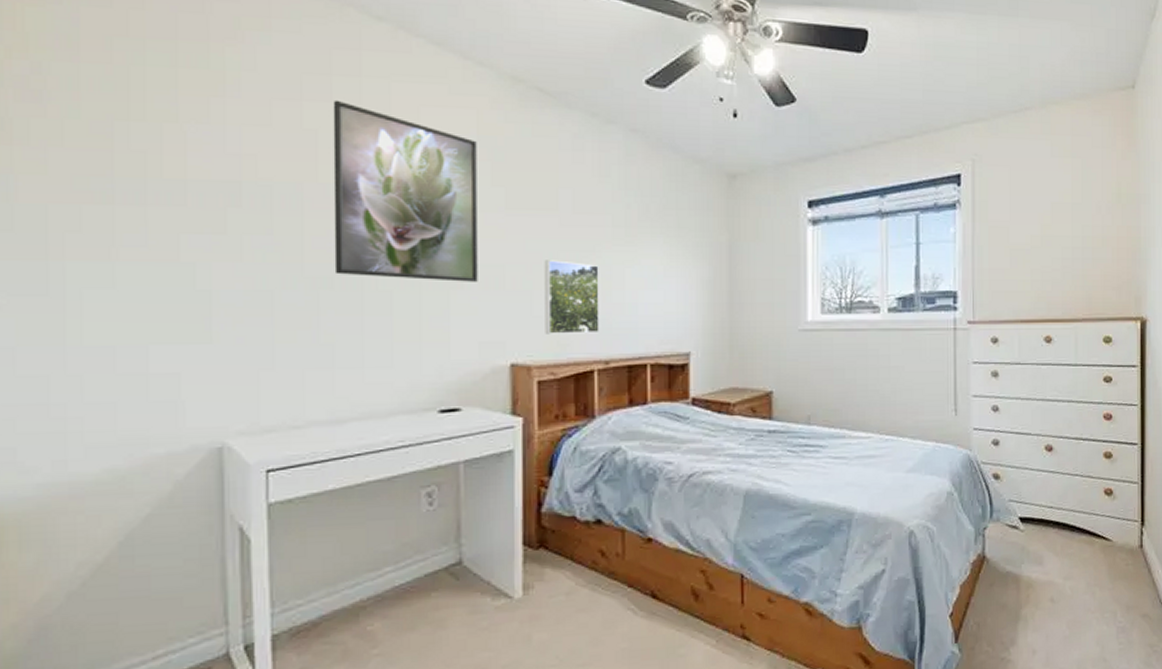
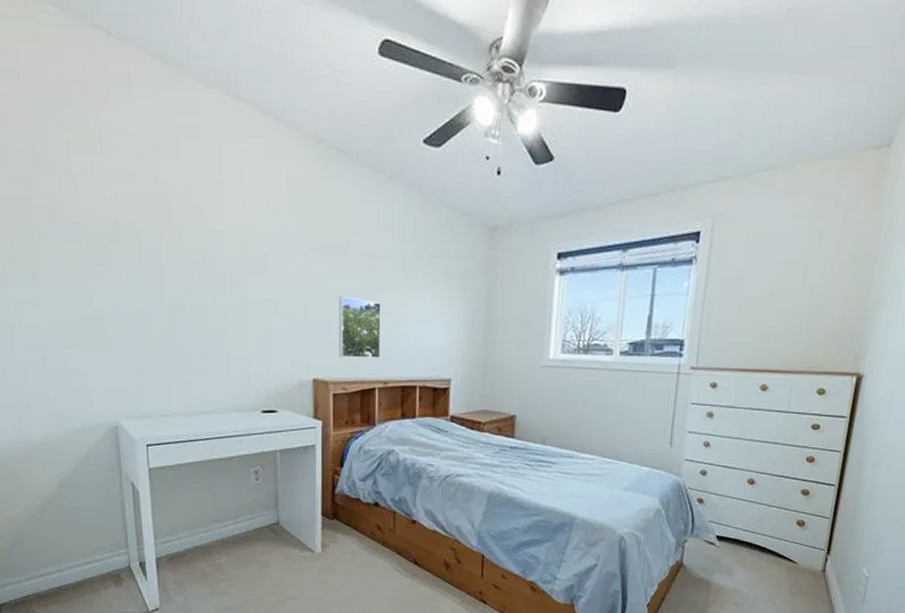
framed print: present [333,99,478,282] -> none [179,157,289,312]

